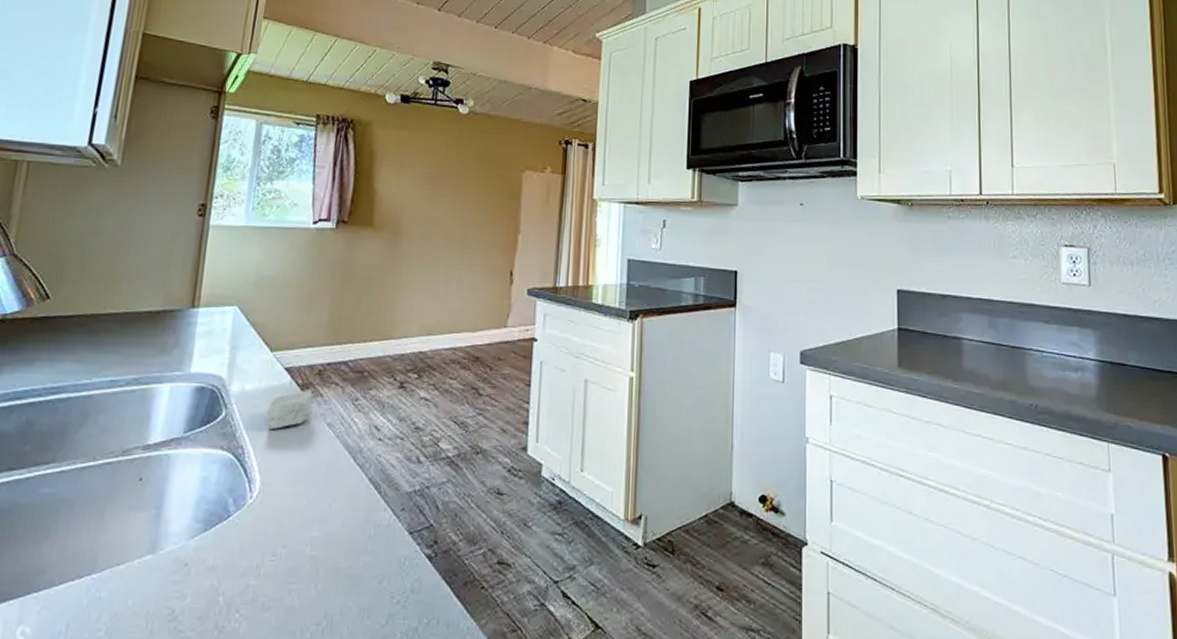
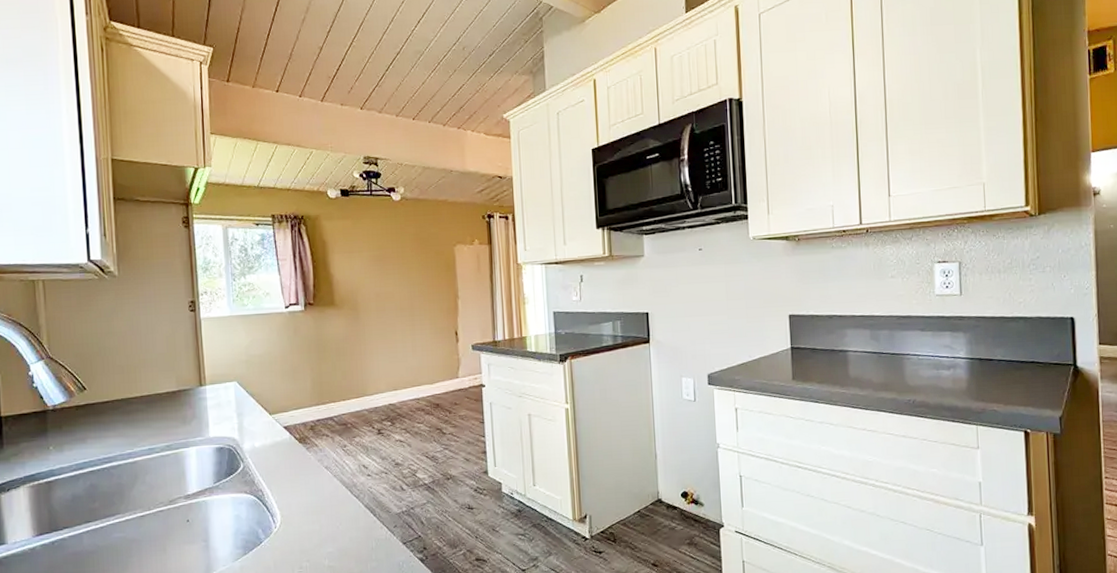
soap bar: present [266,388,313,429] -> none [275,441,312,475]

